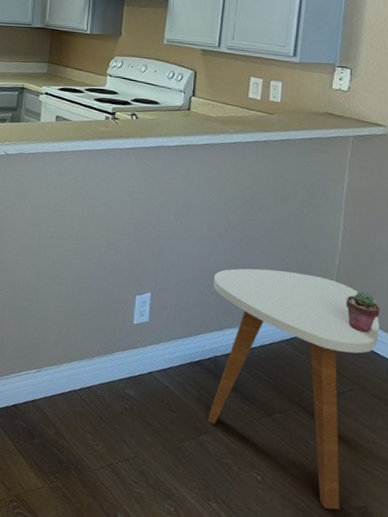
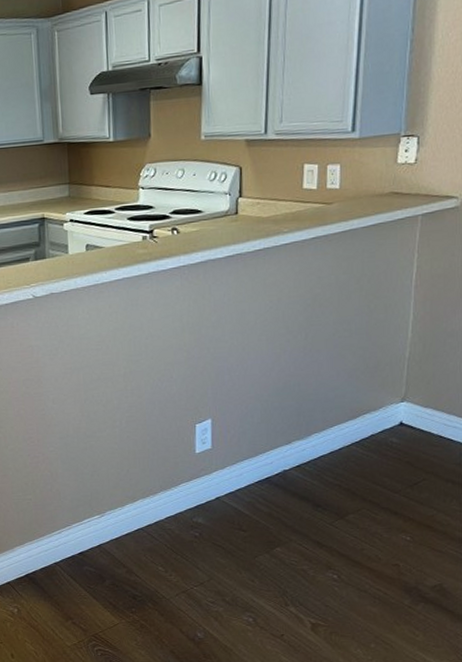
side table: present [207,268,379,510] -> none [277,372,452,593]
potted succulent: present [346,291,380,333] -> none [418,380,454,422]

